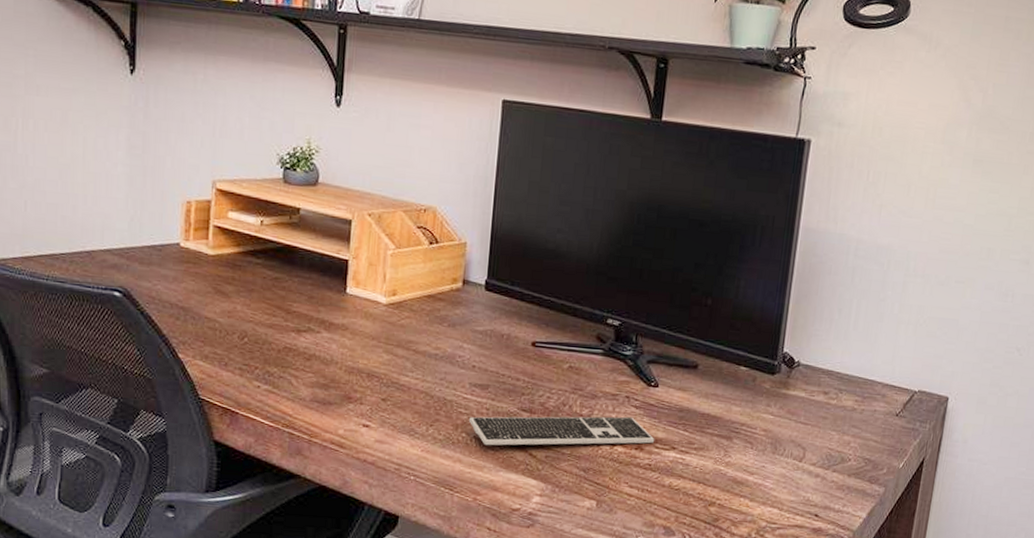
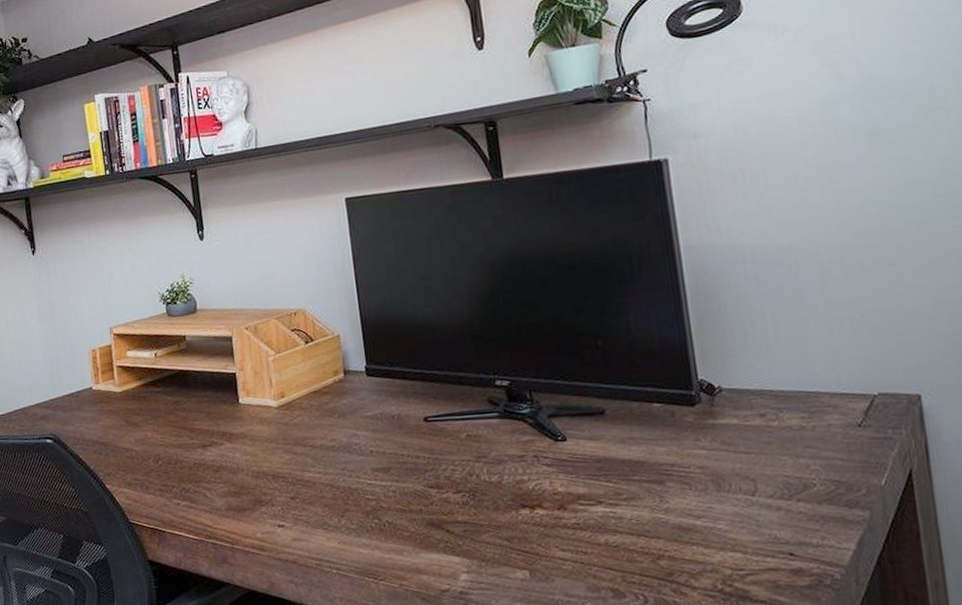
keyboard: present [468,416,655,446] -> none [377,476,577,529]

